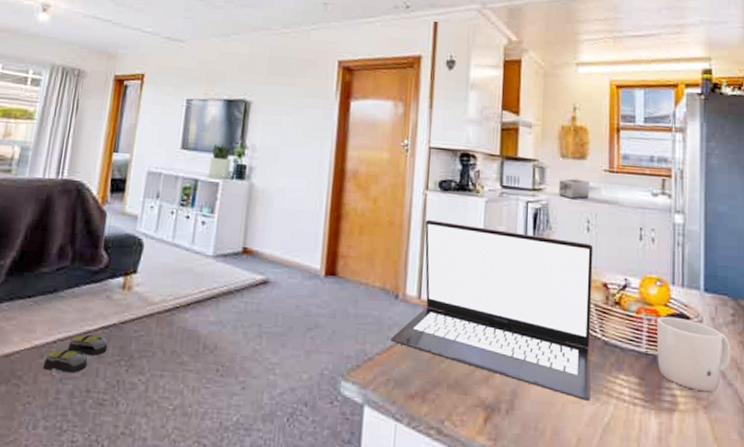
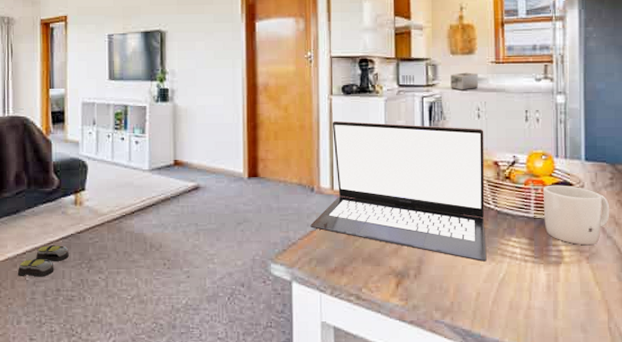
planter: present [206,144,234,180] -> none [134,72,155,104]

